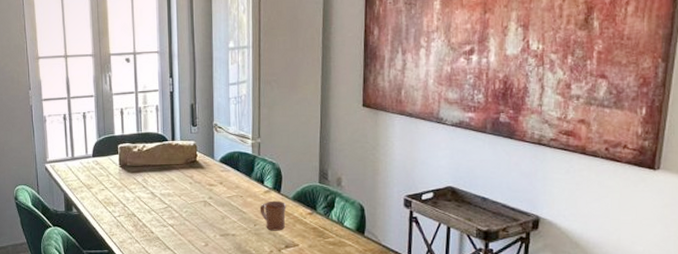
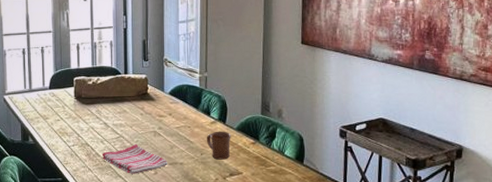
dish towel: none [149,214,220,246] -> present [102,143,168,174]

